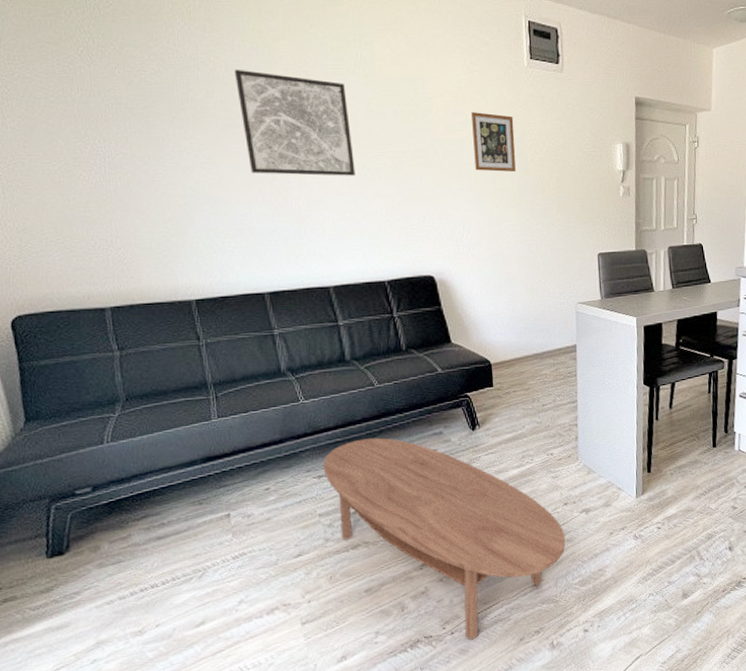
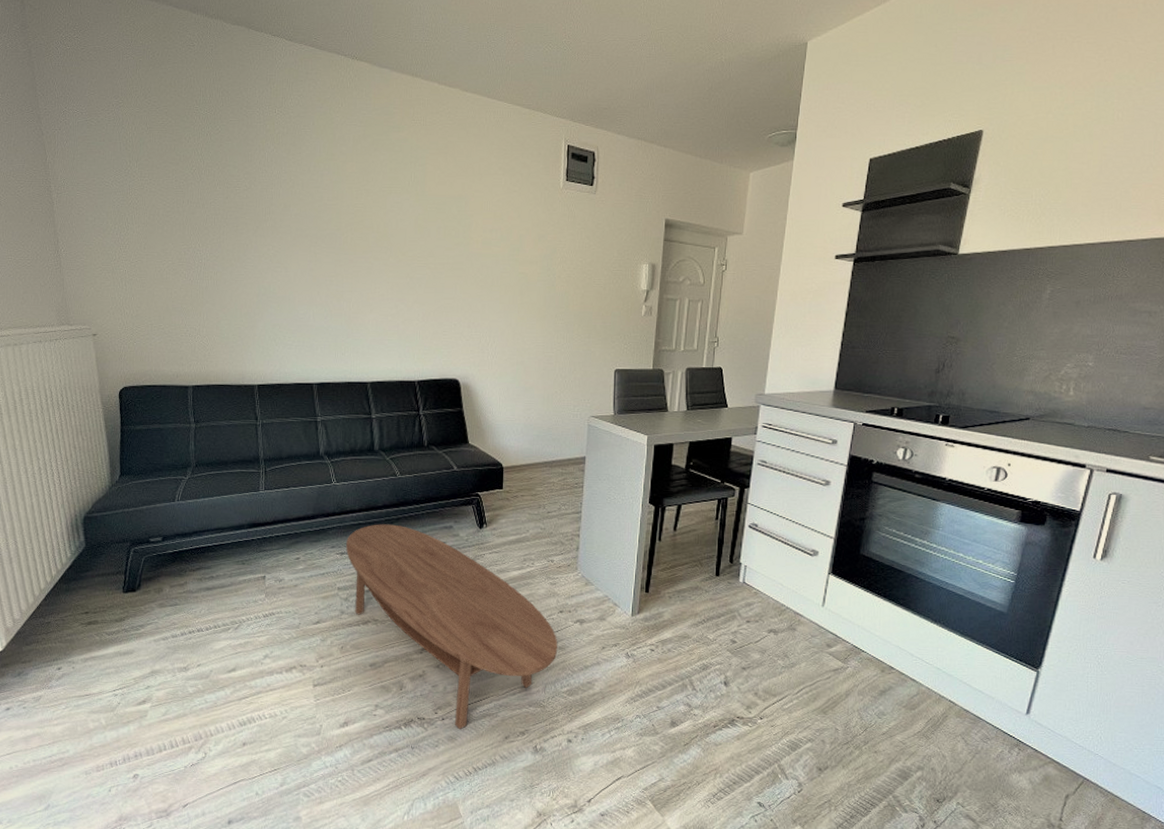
wall art: present [235,69,356,176] -> none [309,186,400,284]
picture frame: present [471,112,516,173] -> none [506,230,545,287]

